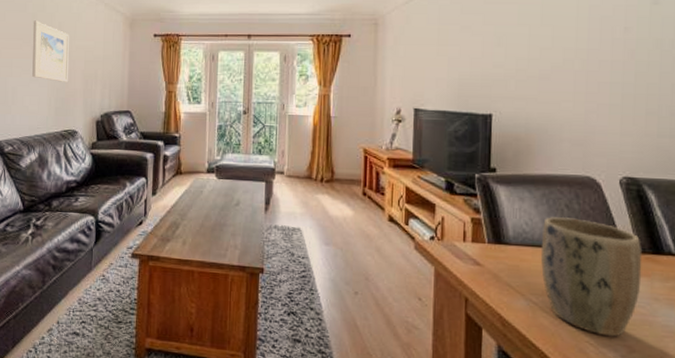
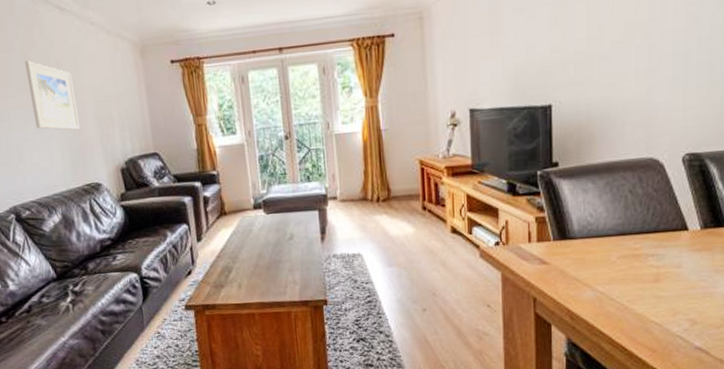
plant pot: present [540,216,642,337] -> none [605,202,704,314]

